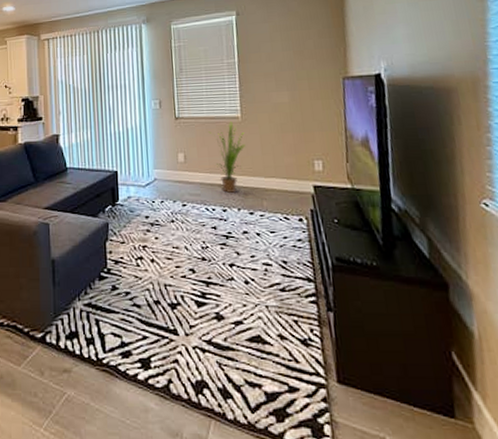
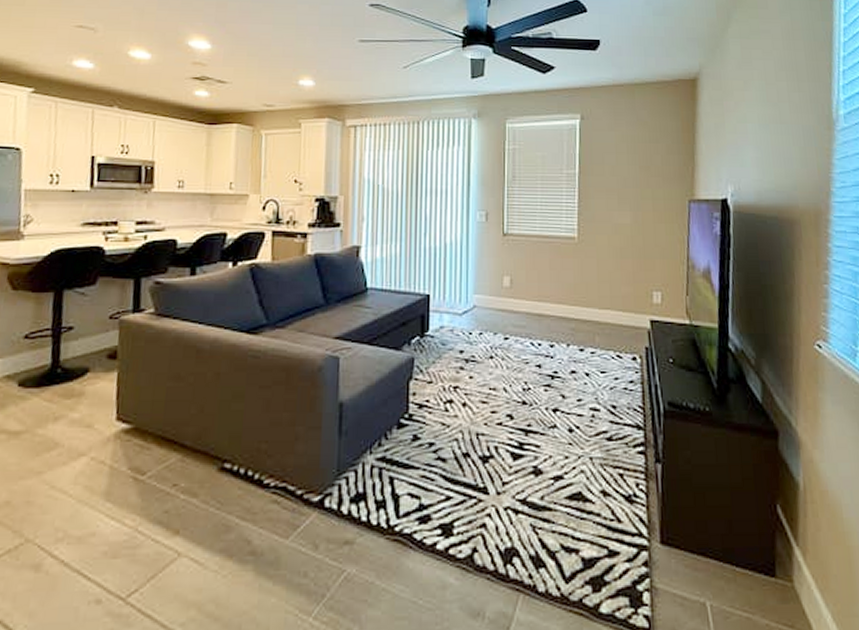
house plant: present [208,121,246,193] -> none [540,242,581,325]

